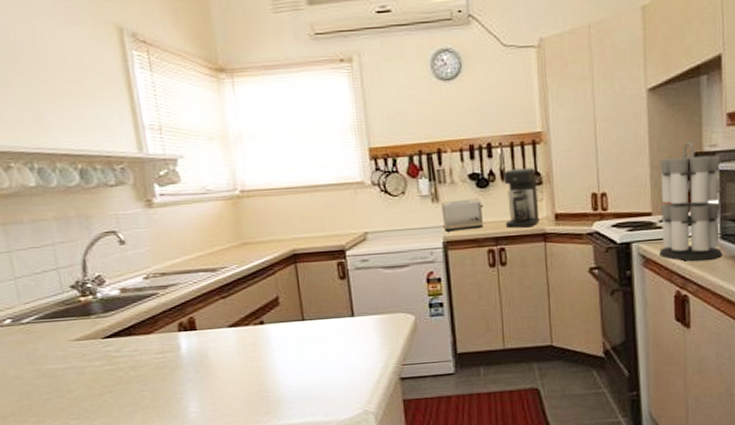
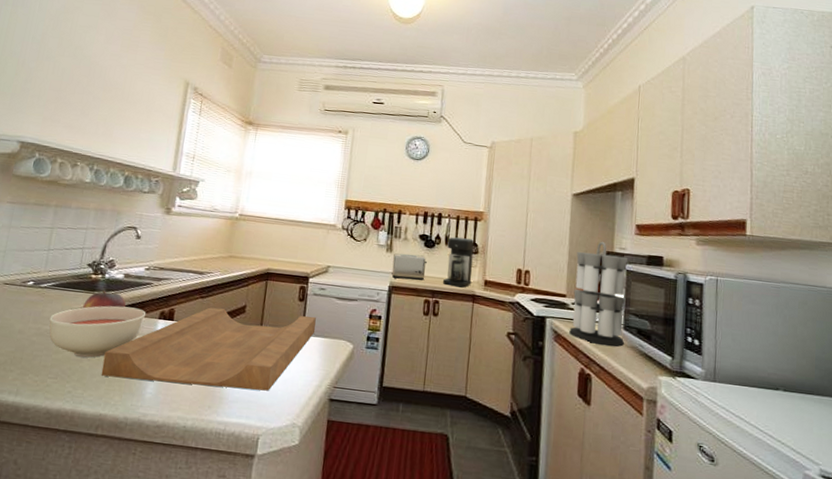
bowl: none [46,324,162,391] -> present [49,305,147,358]
fruit: none [82,312,135,338] -> present [83,290,127,309]
cutting board: none [126,293,368,405] -> present [101,307,316,391]

